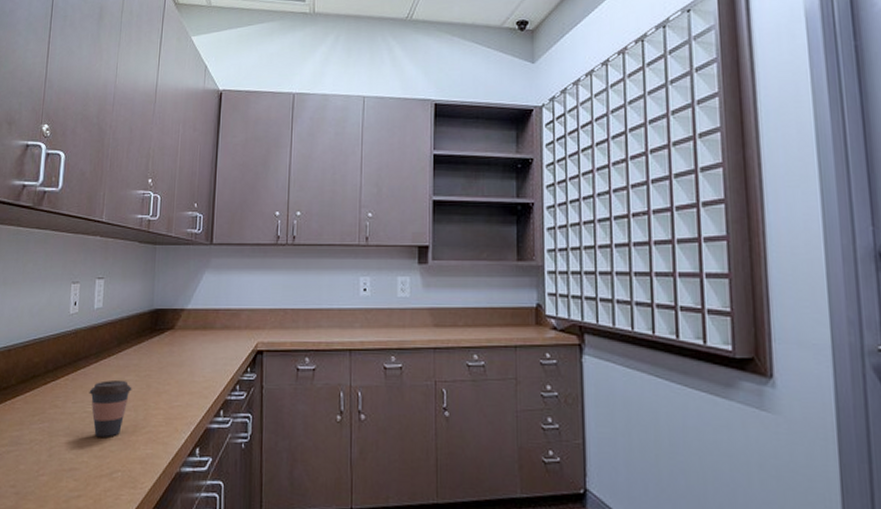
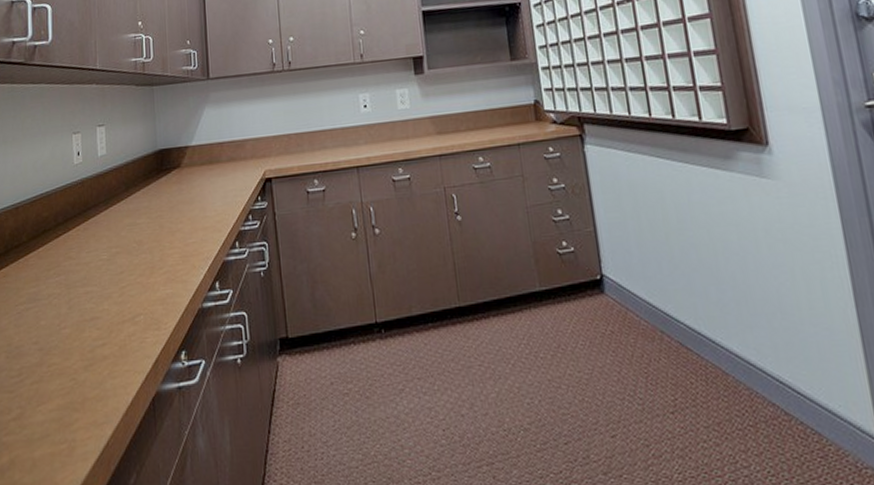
coffee cup: present [89,380,132,437] -> none [102,224,145,283]

